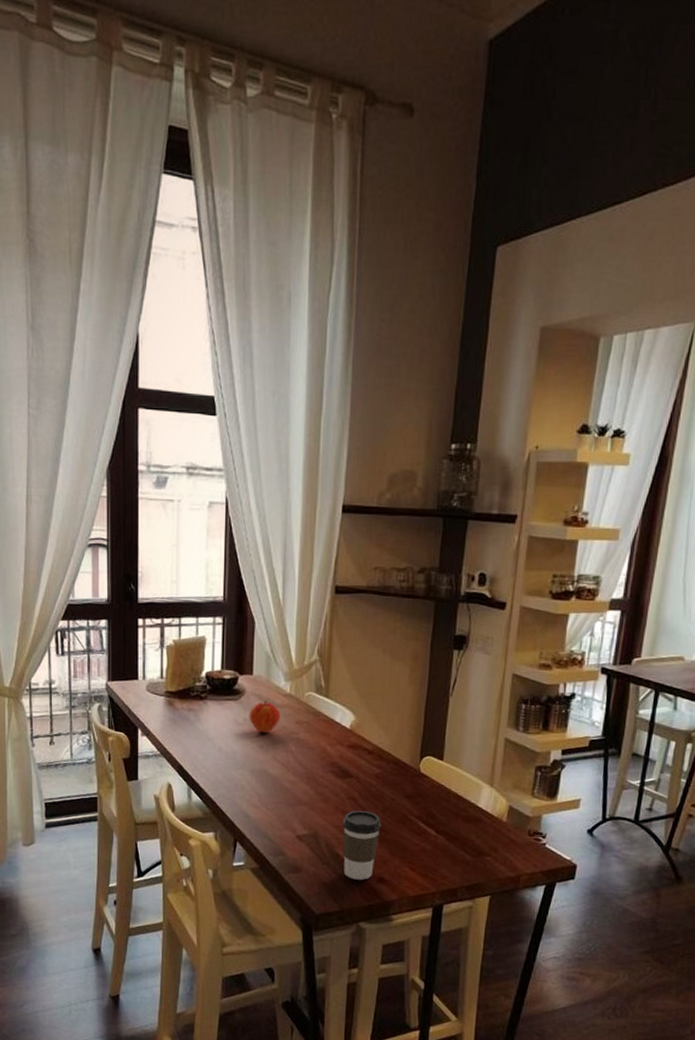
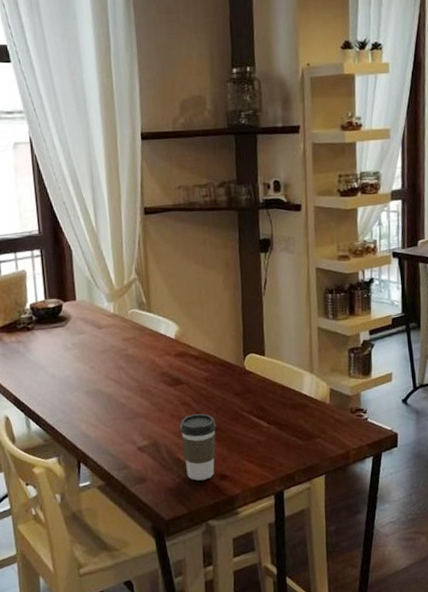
fruit: present [249,700,281,733] -> none [77,322,108,354]

